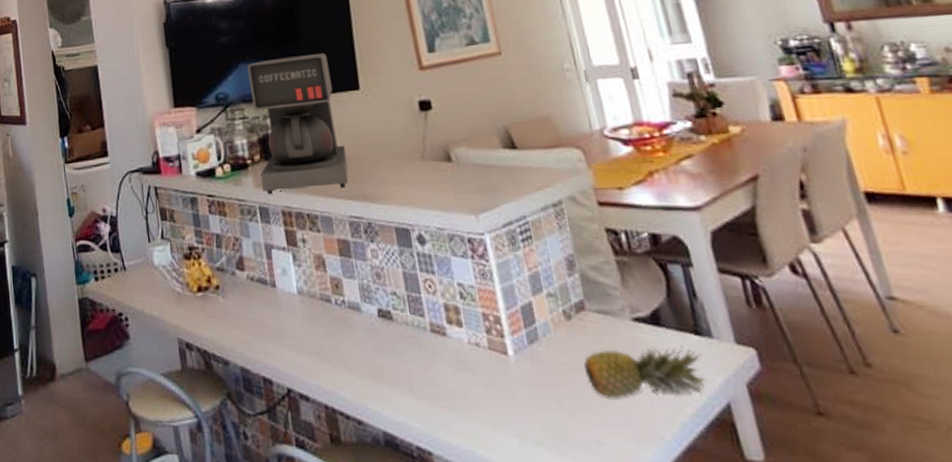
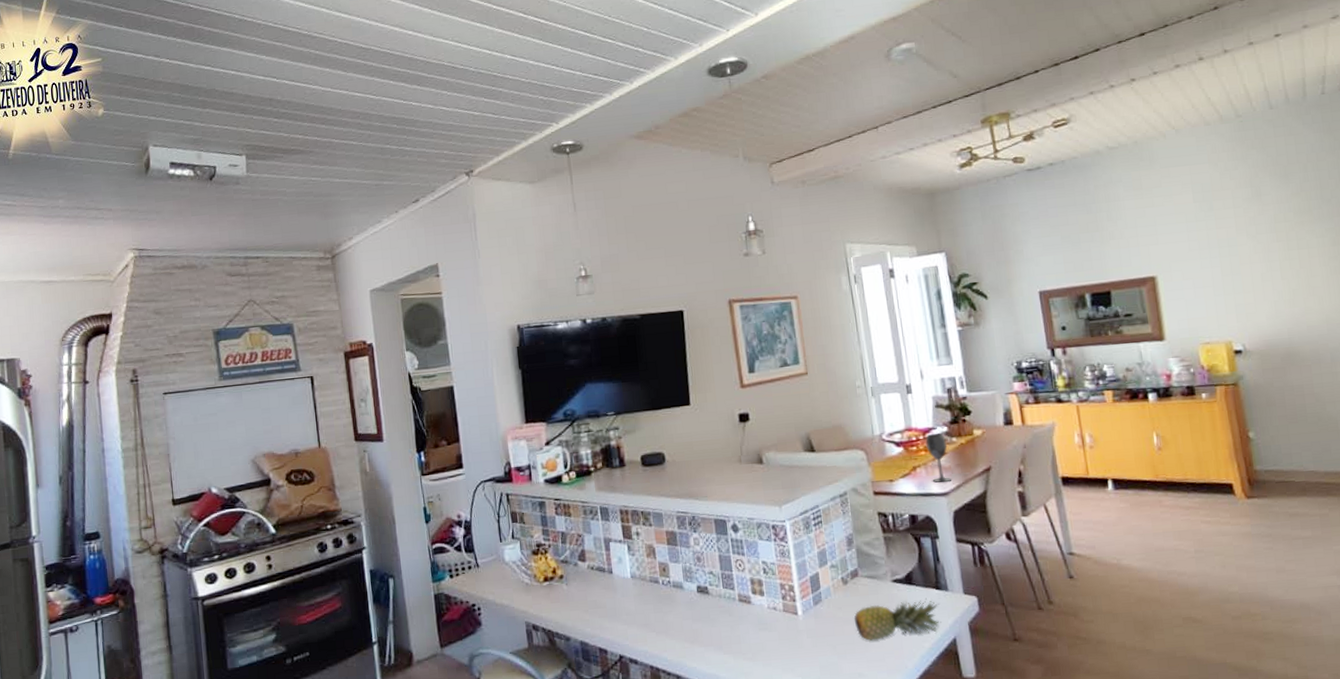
coffee maker: present [247,52,348,195] -> none [593,373,678,497]
wine glass: none [662,129,705,194] -> present [925,433,952,483]

